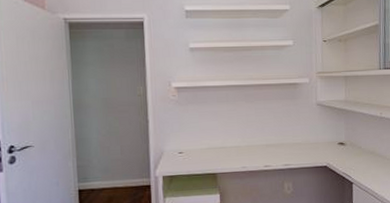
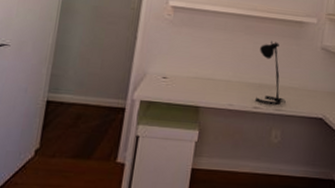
desk lamp: none [262,105,292,162] -> present [255,41,286,106]

